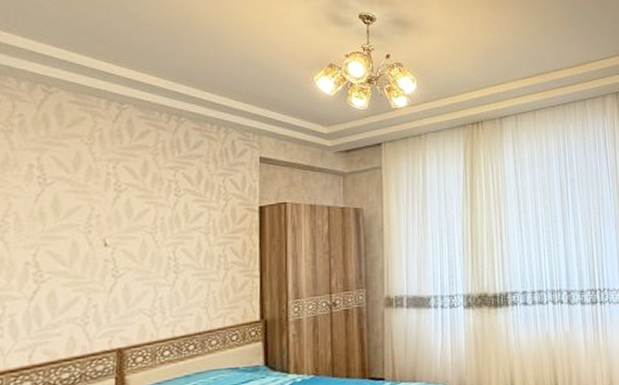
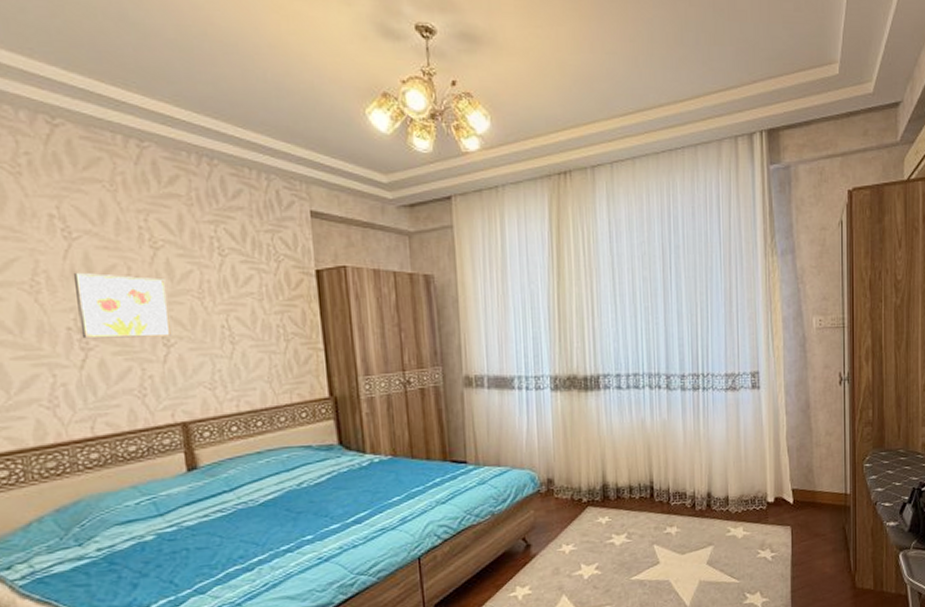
wall art: none [37,213,124,272] -> present [73,272,173,339]

